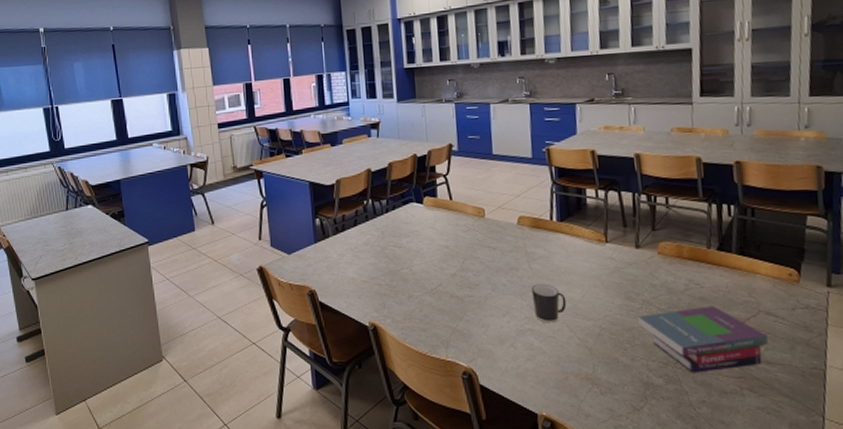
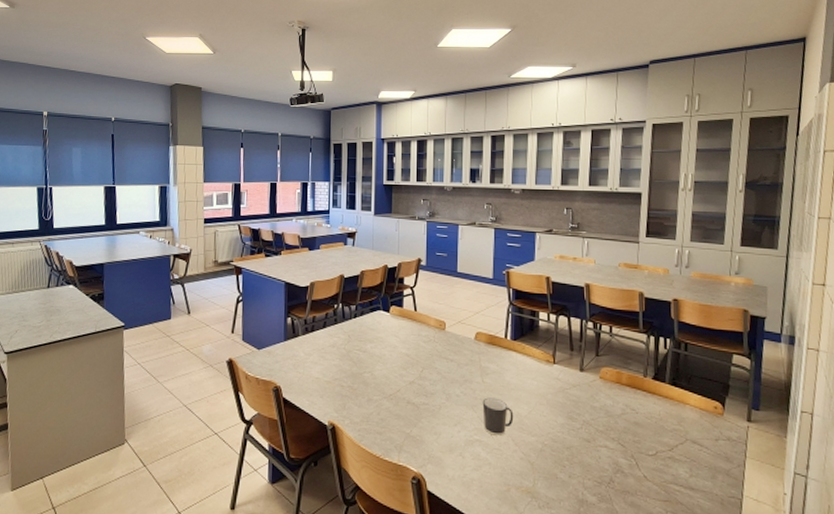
books: present [638,306,768,373] -> none [577,431,693,494]

